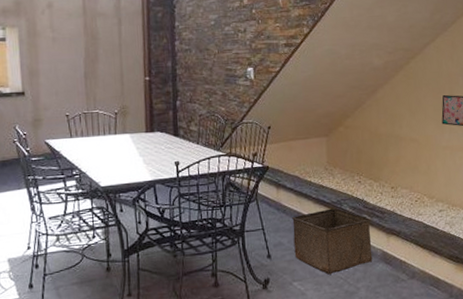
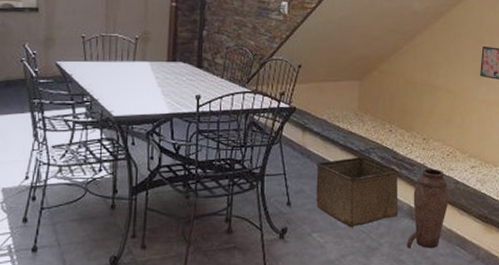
vase: none [382,214,420,290] -> present [407,168,449,248]

